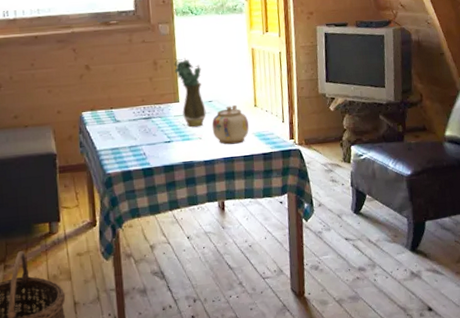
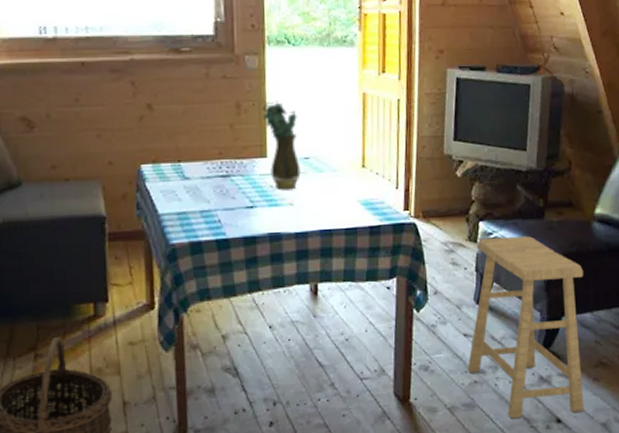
teapot: present [212,104,249,145] -> none [307,163,353,214]
stool: none [350,156,451,308] -> present [467,235,584,419]

